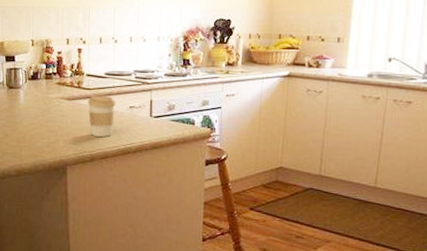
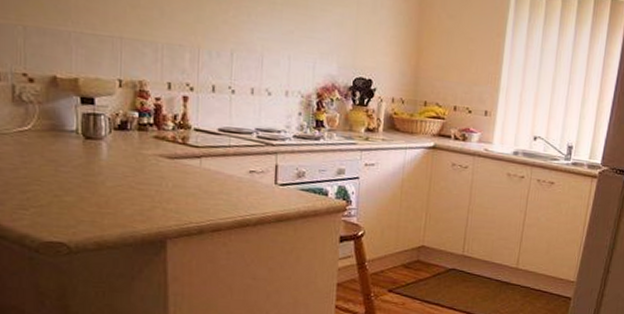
coffee cup: present [87,95,116,137] -> none [195,154,233,206]

